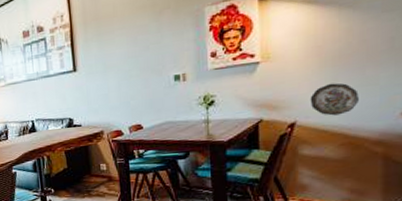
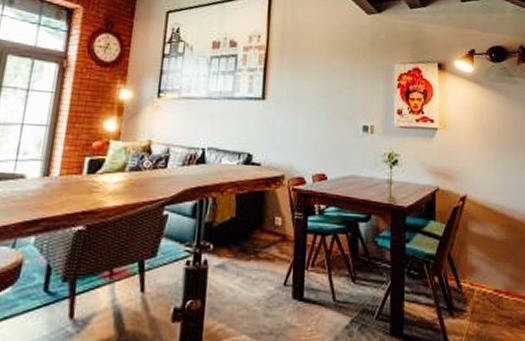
decorative plate: present [310,83,359,116] -> none [477,161,514,195]

